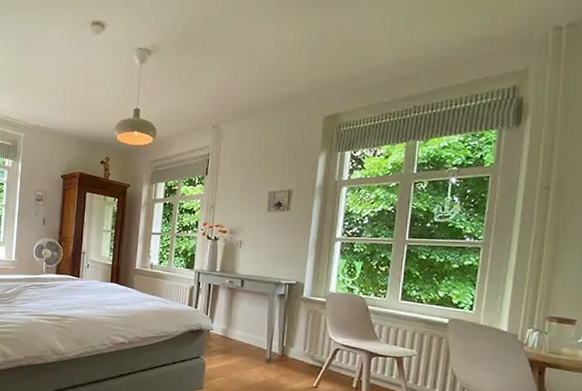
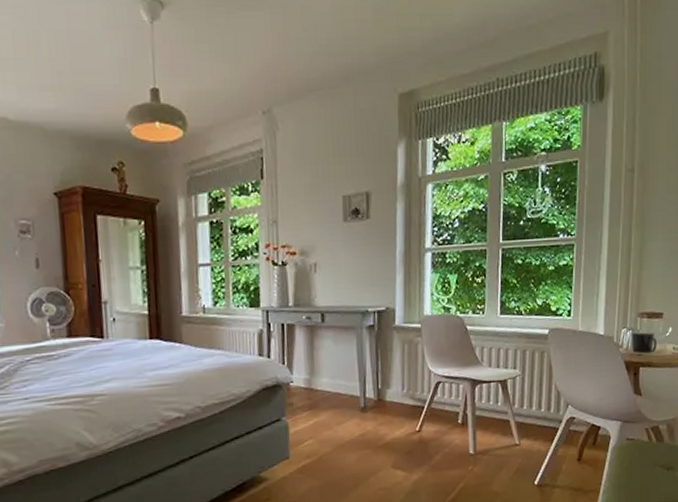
mug: none [538,333,567,357] -> present [631,331,657,356]

